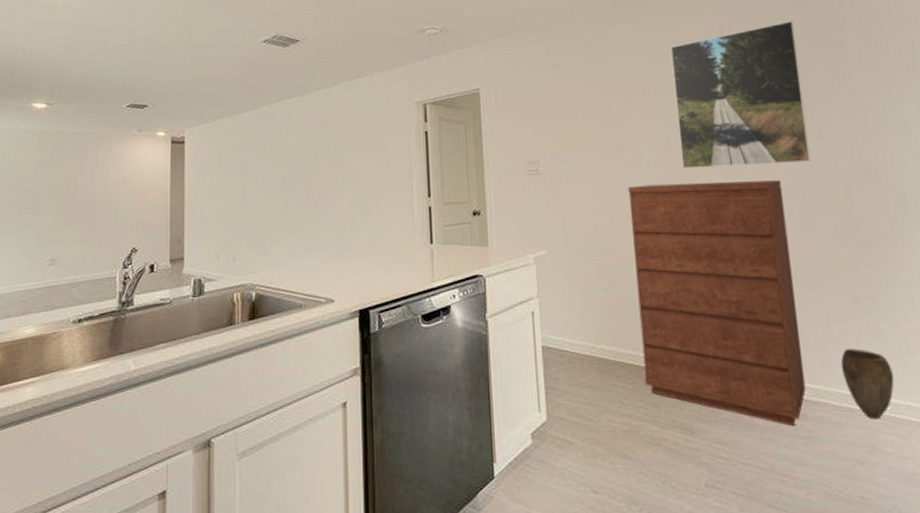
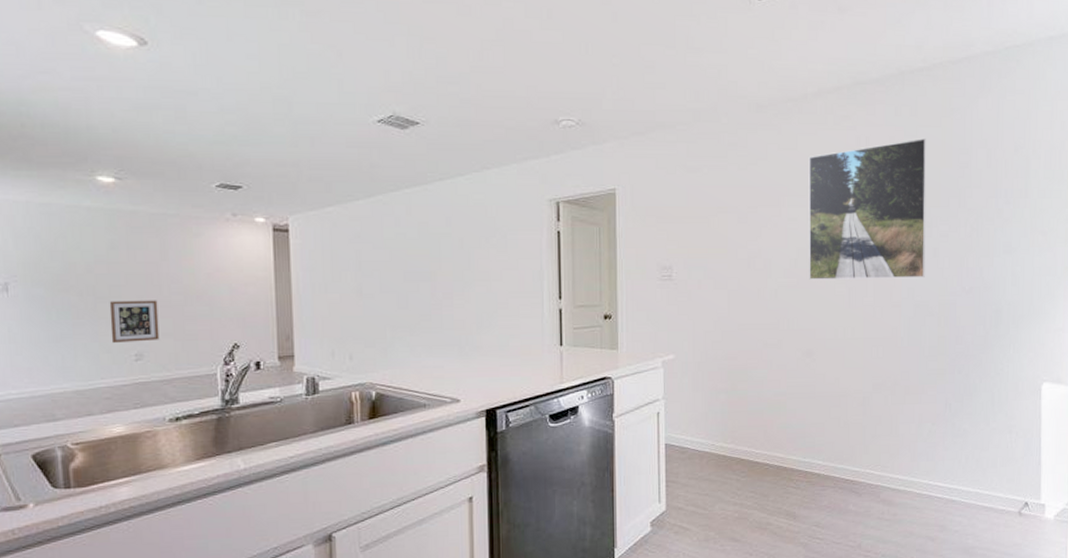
wall art: none [31,209,72,250] -> present [109,300,160,344]
dresser: present [628,180,806,427] -> none [756,293,897,512]
vase: present [840,349,894,419] -> none [926,445,968,504]

